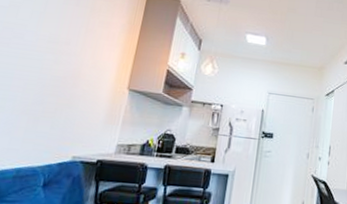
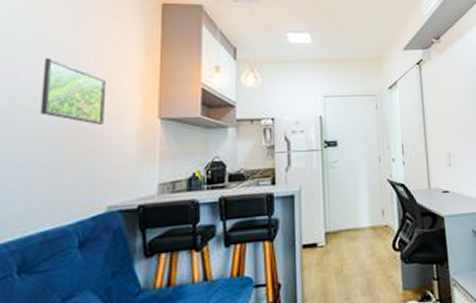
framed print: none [34,25,92,87] -> present [40,58,107,125]

